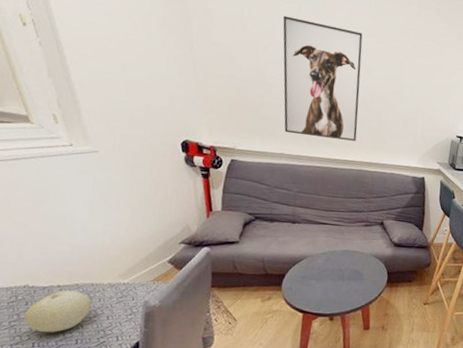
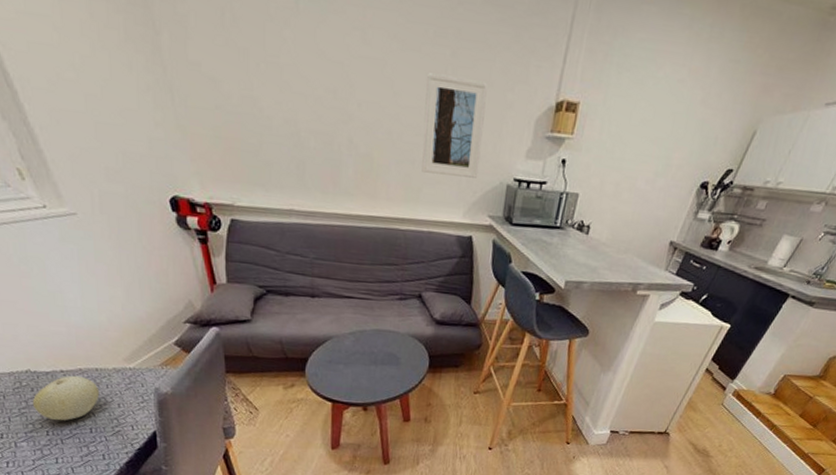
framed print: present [282,15,363,141] -> none [276,16,385,191]
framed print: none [387,59,438,135] -> present [422,73,488,178]

